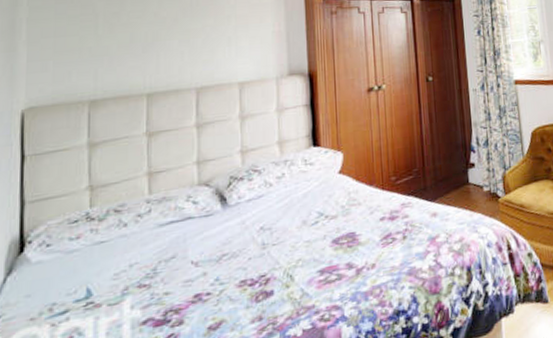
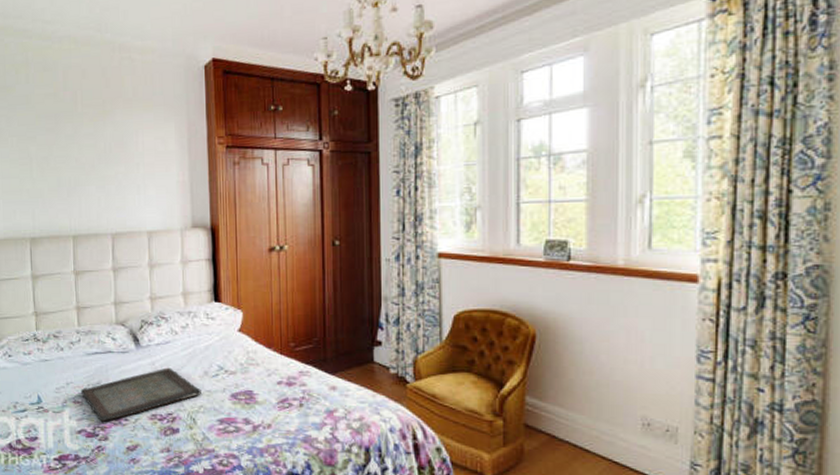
serving tray: none [148,223,299,303] -> present [80,367,201,422]

